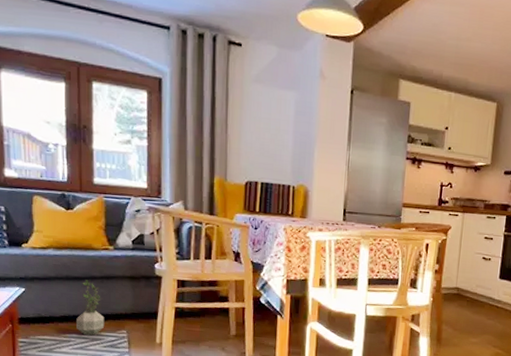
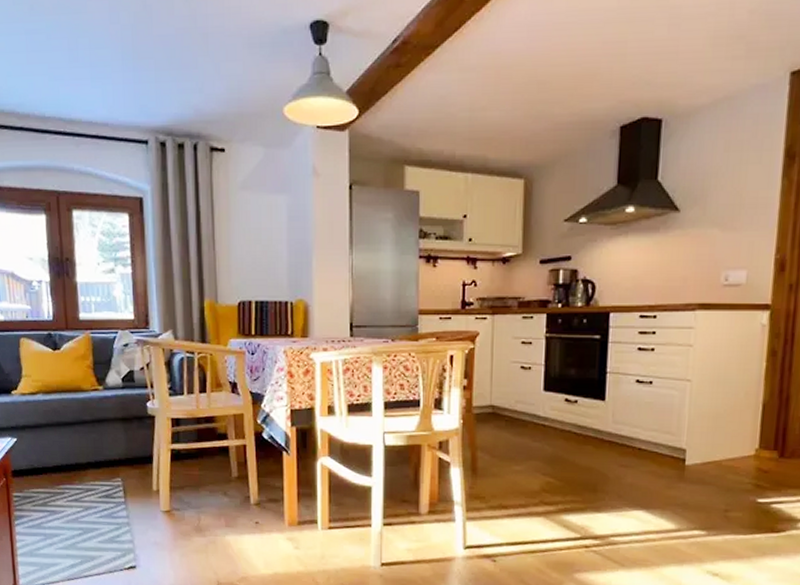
potted plant: present [76,280,105,336] -> none [69,425,99,486]

